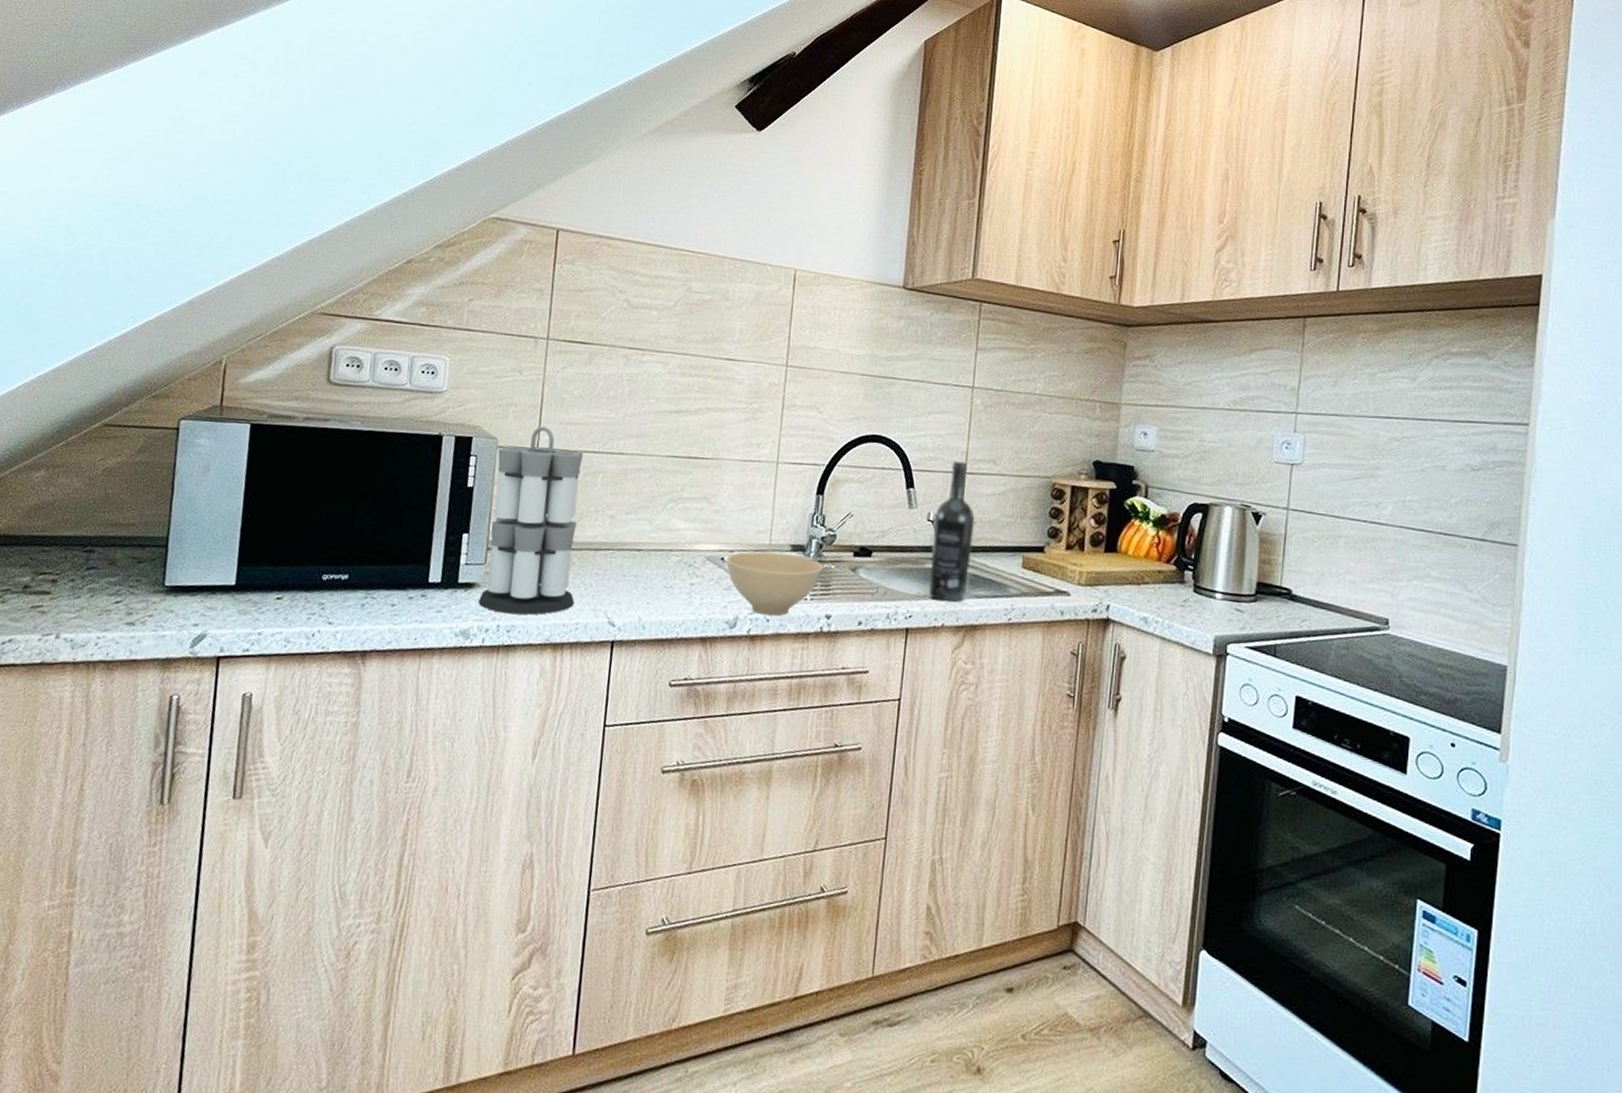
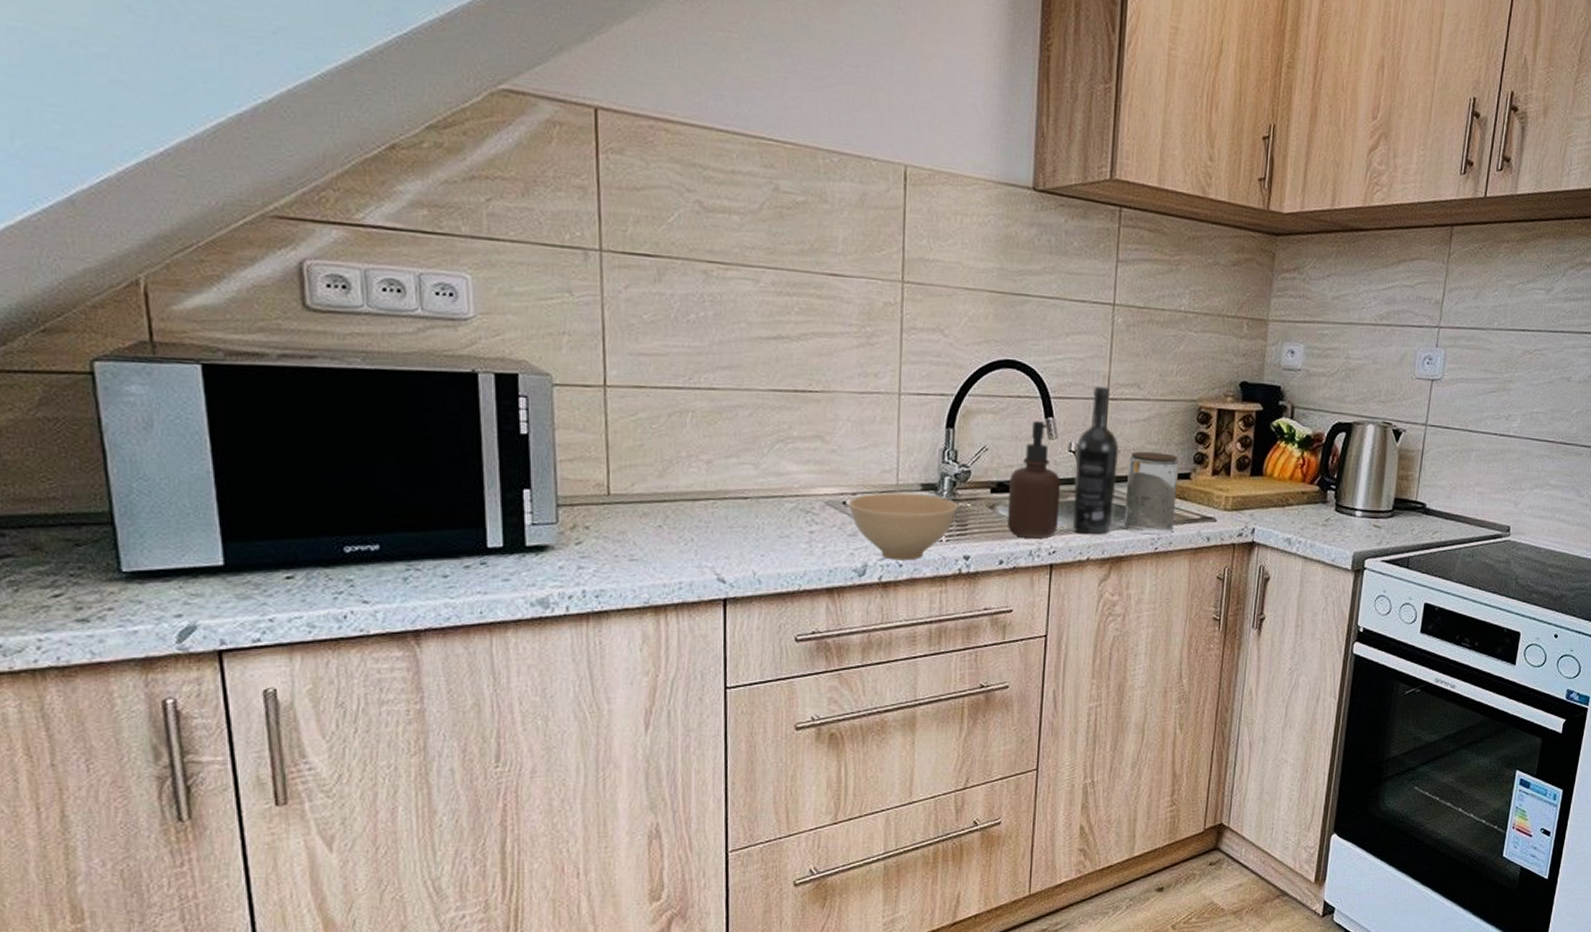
spice rack: present [478,426,583,615] -> none [555,358,674,578]
soap dispenser: none [867,491,919,603] -> present [1007,421,1060,539]
jar: none [978,523,1034,607] -> present [1124,451,1180,535]

